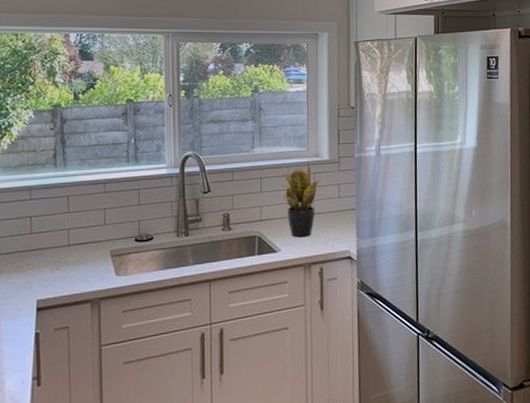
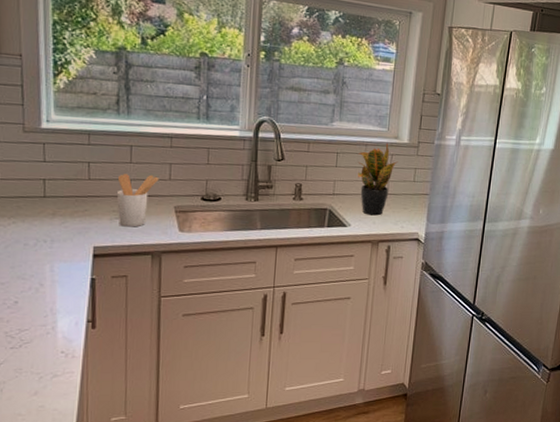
utensil holder: none [56,222,95,277] -> present [116,174,160,227]

